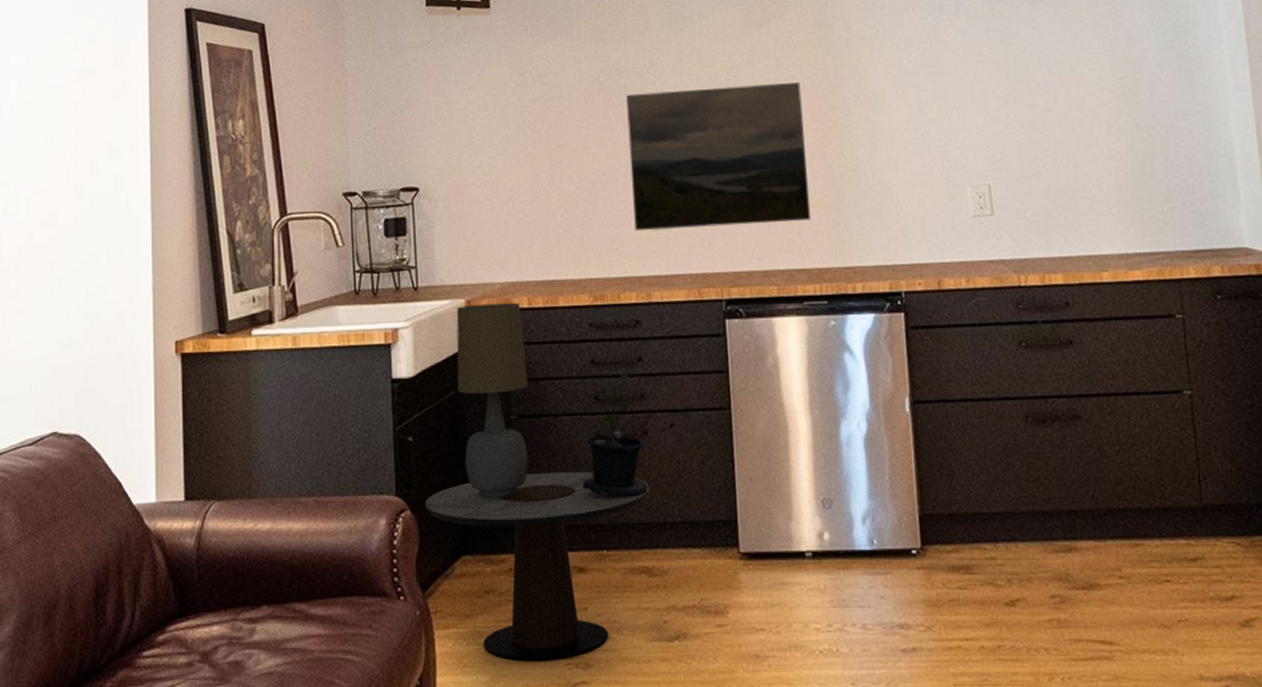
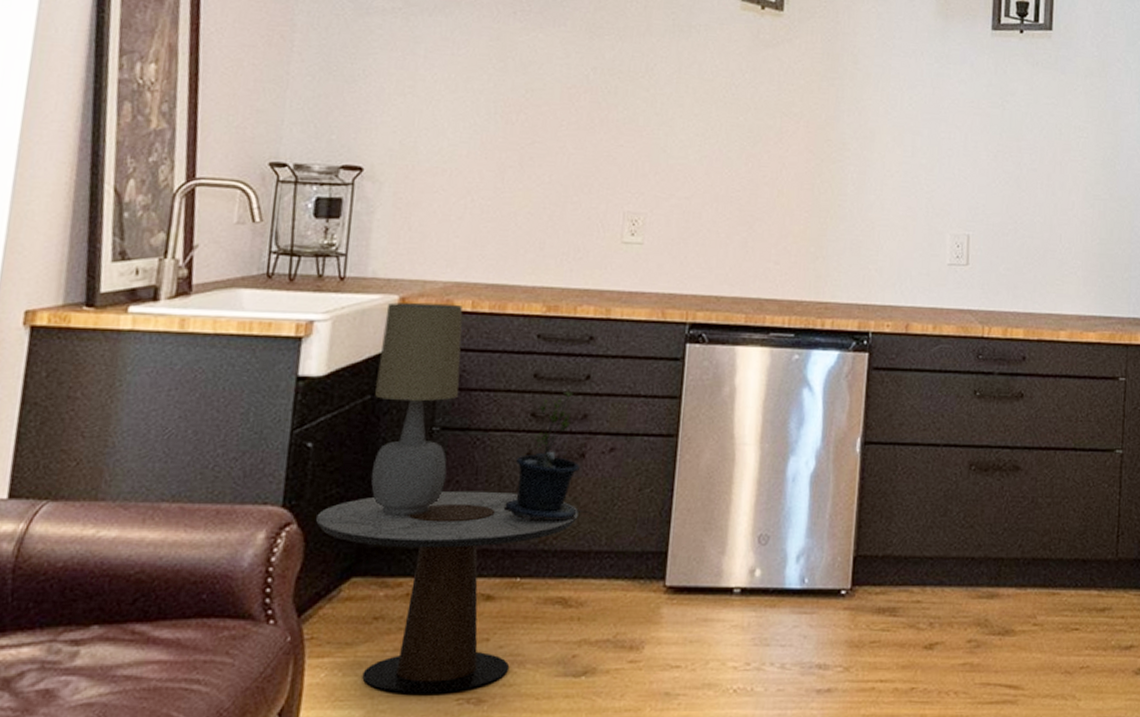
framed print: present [625,81,811,230] -> none [603,97,800,250]

